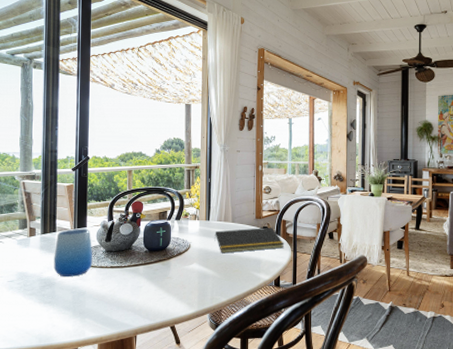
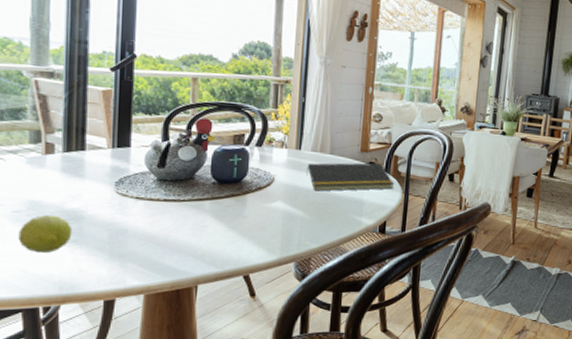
fruit: none [12,283,48,313] -> present [18,215,72,254]
cup: present [54,229,93,276] -> none [81,148,140,210]

